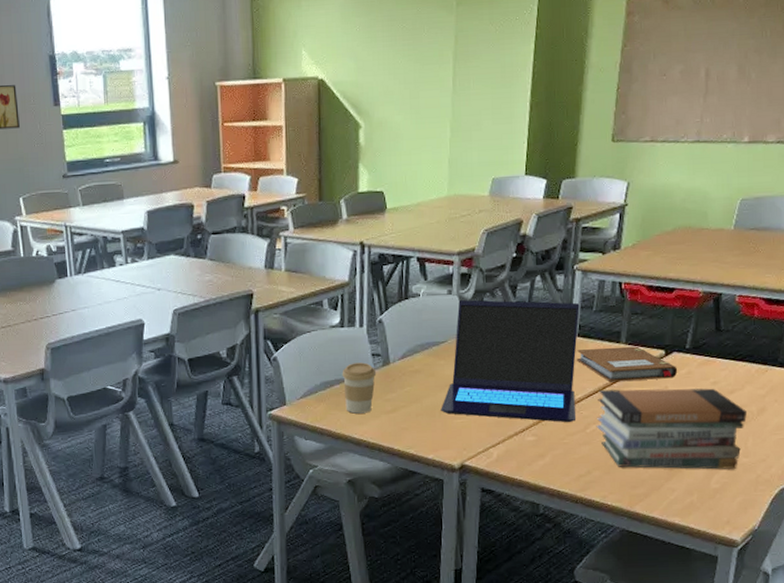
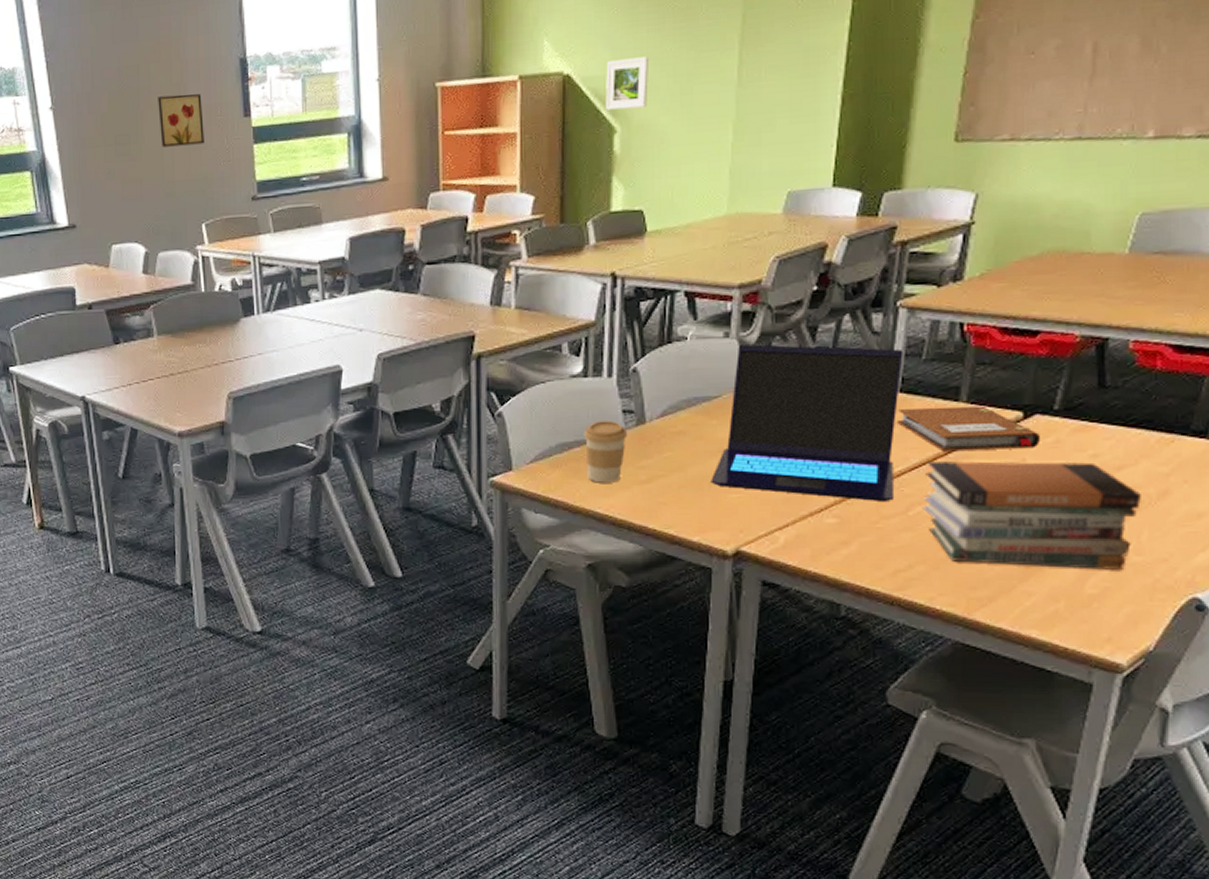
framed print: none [351,67,385,109] -> present [605,56,650,110]

